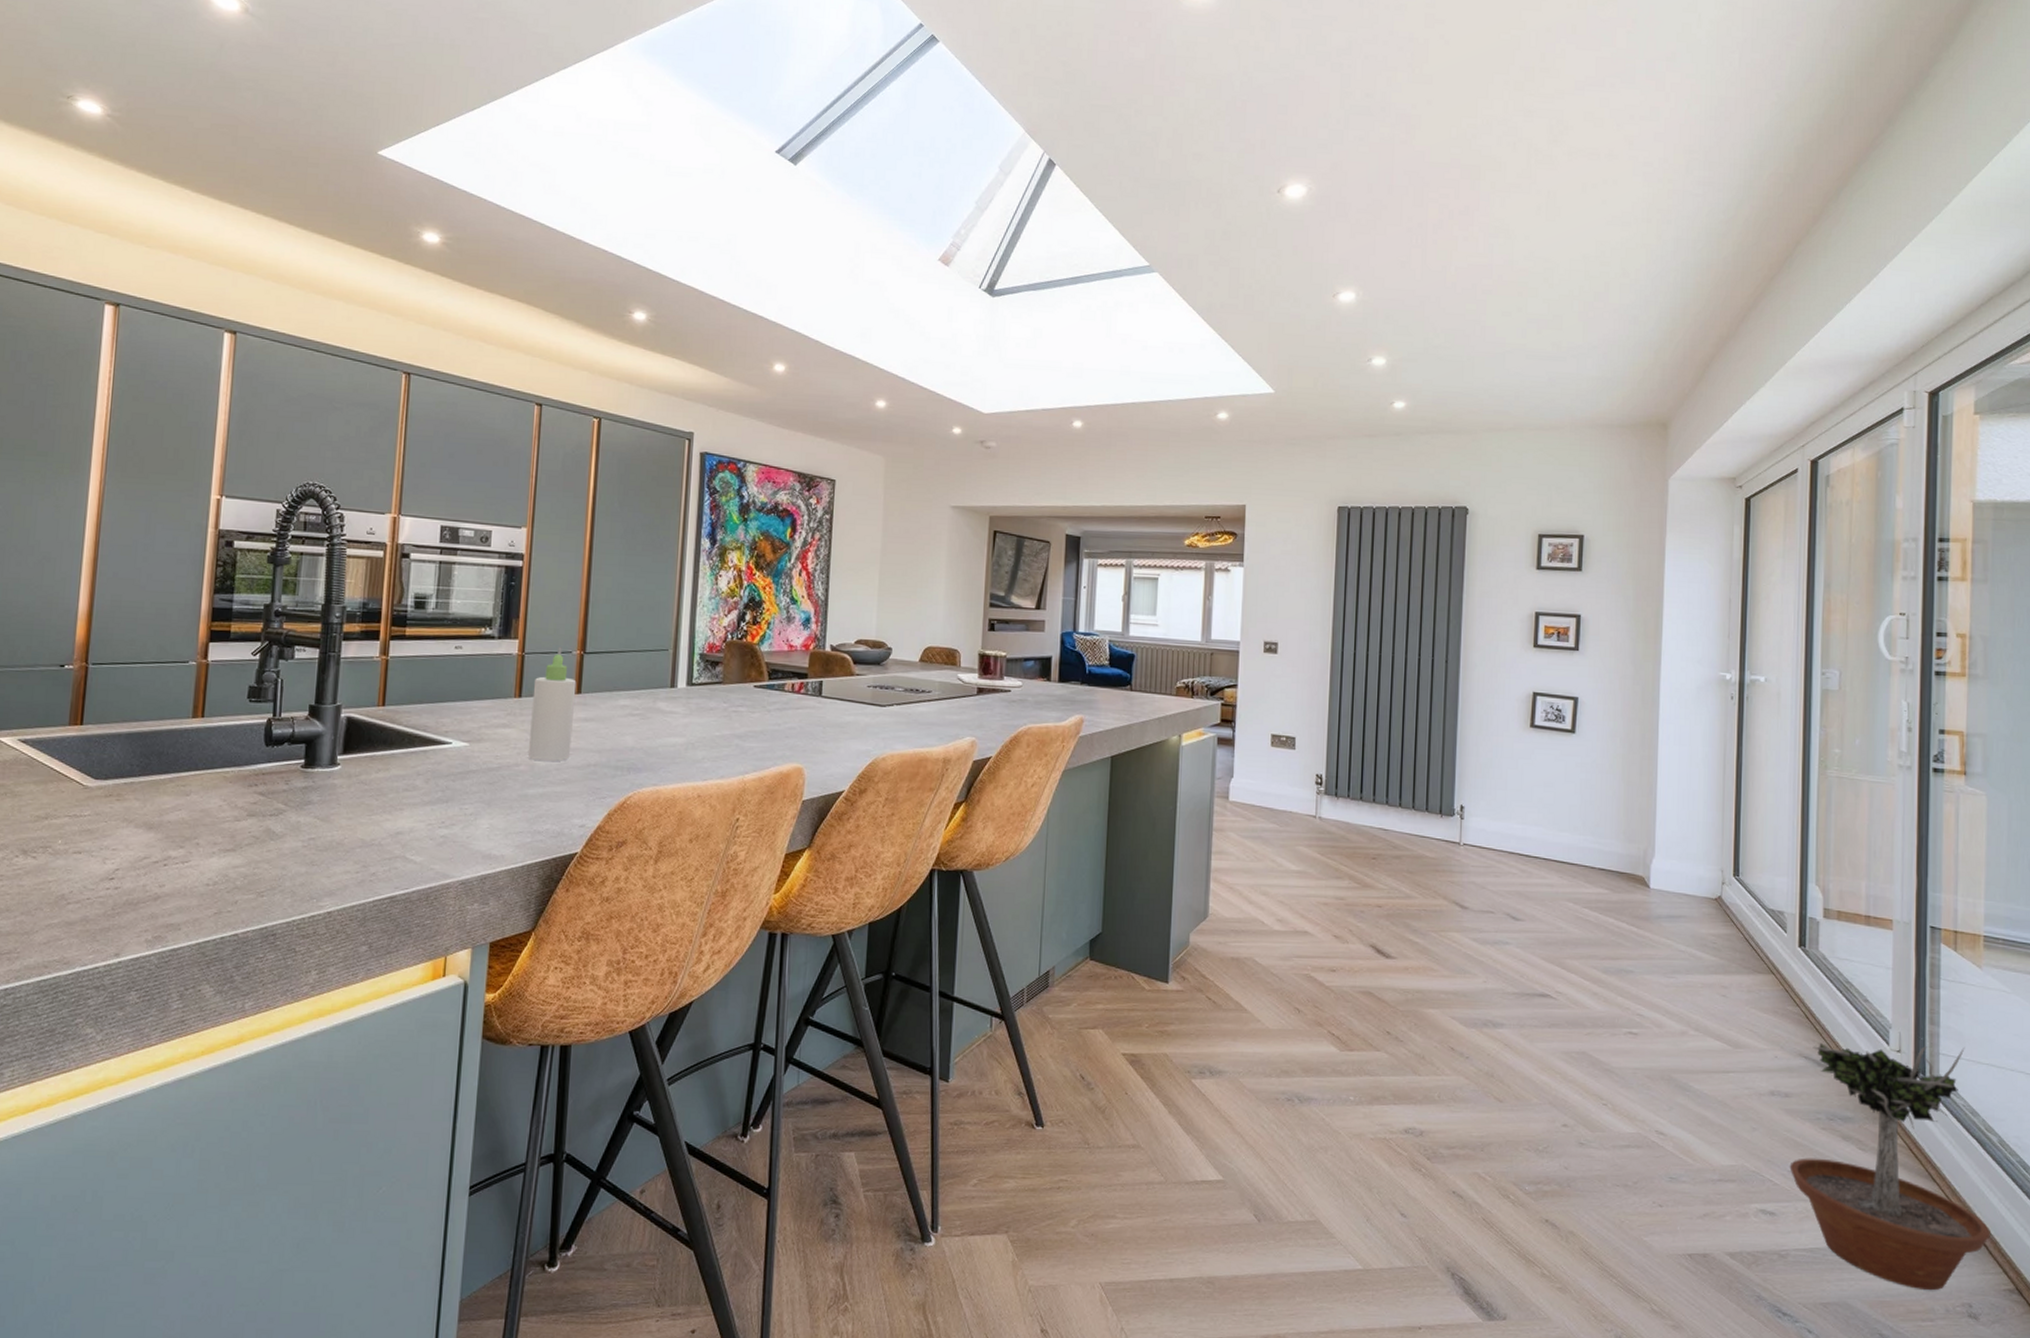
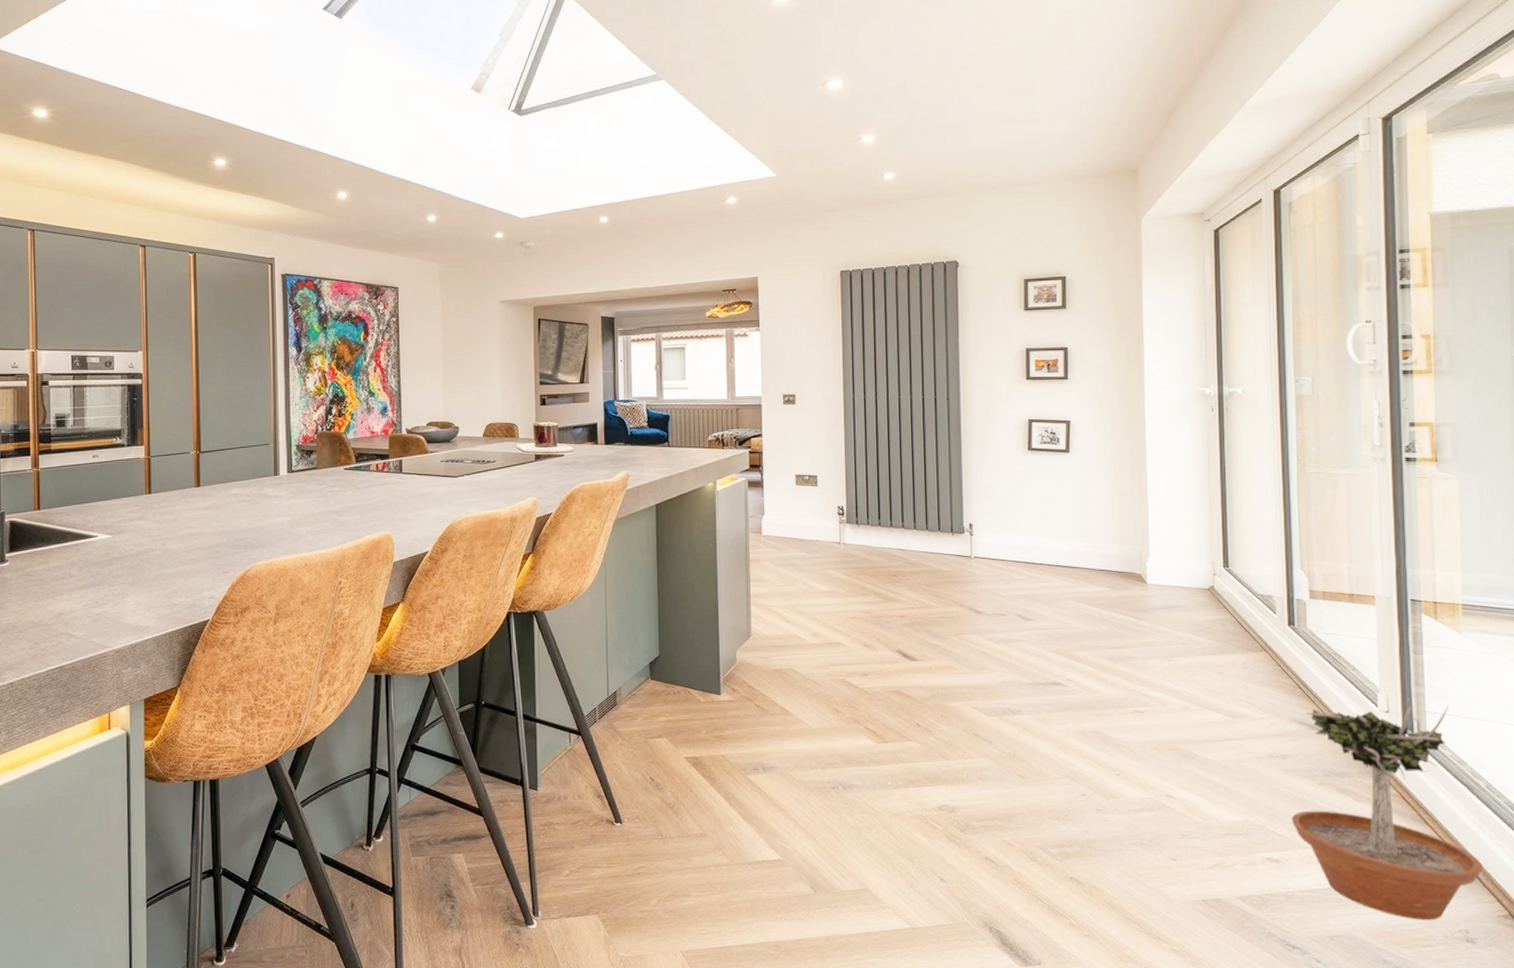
bottle: present [527,647,577,762] -> none [160,449,196,546]

